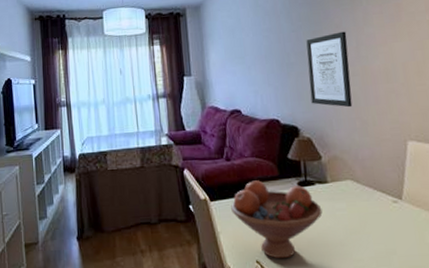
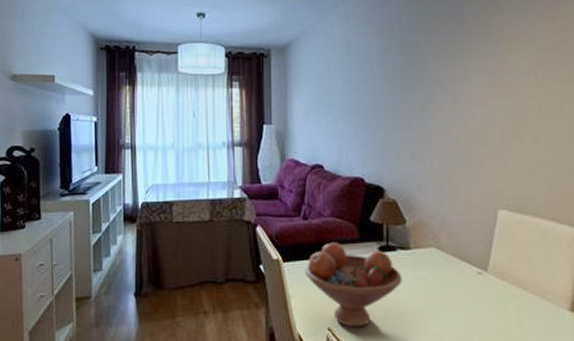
wall art: present [306,31,353,108] -> none [399,87,444,170]

